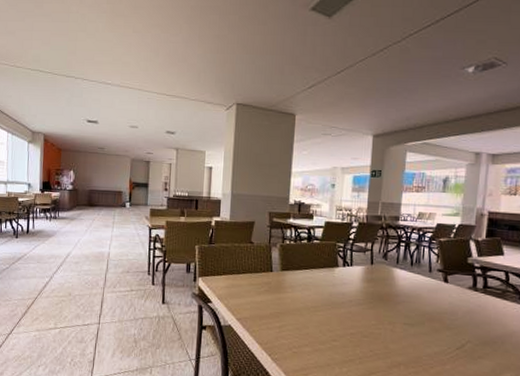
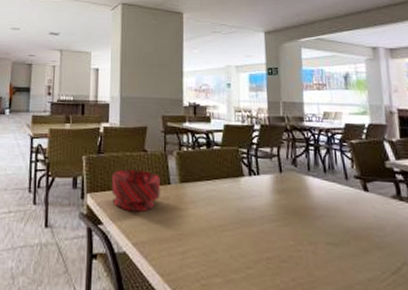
bowl: none [220,258,264,294] -> present [111,169,160,212]

